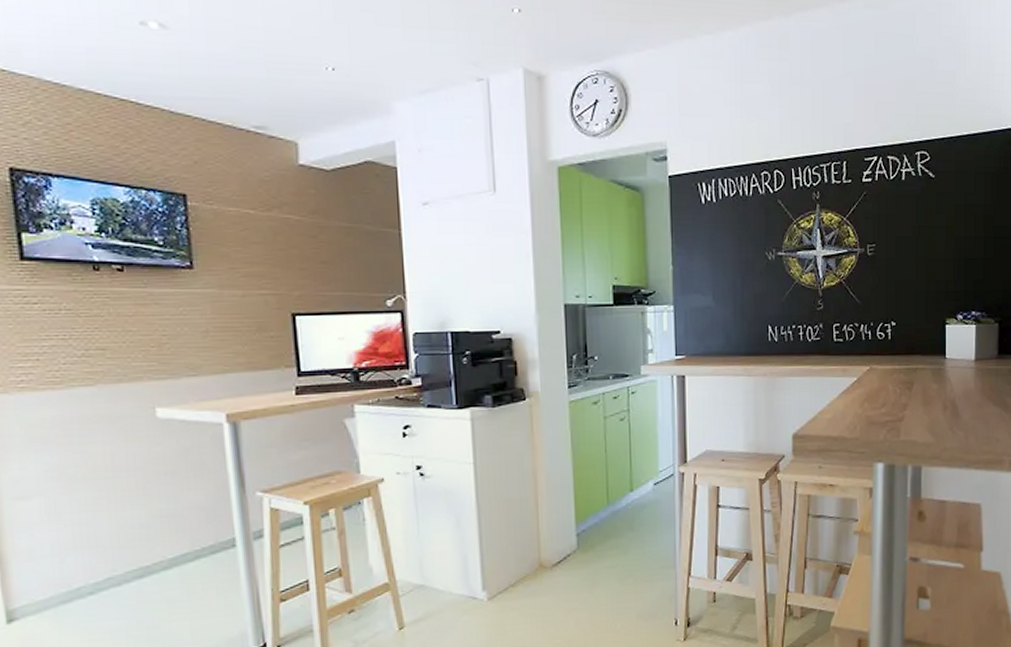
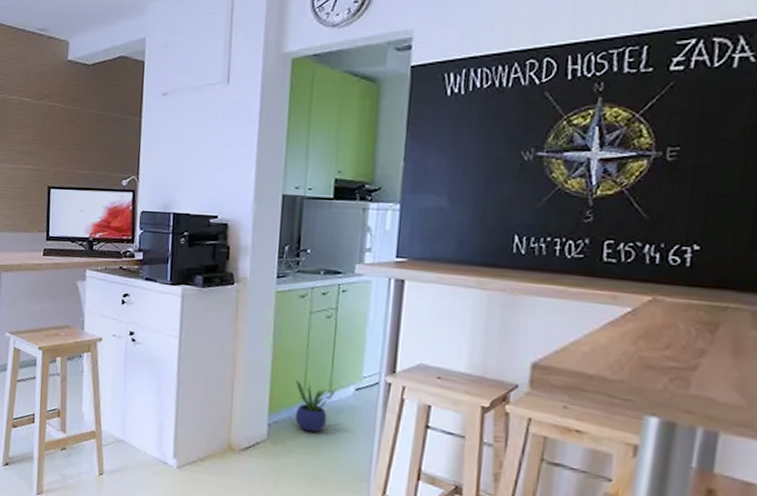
potted plant: none [599,486,636,533] -> present [295,380,336,432]

